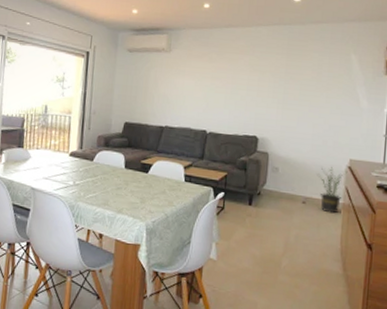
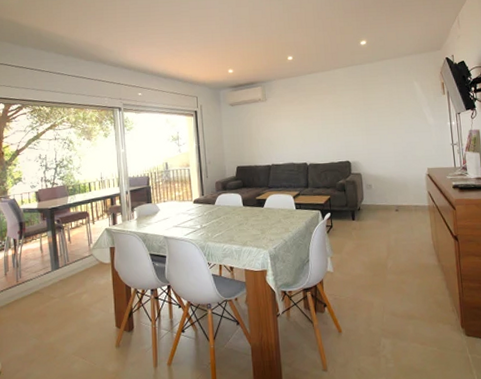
potted plant: present [317,167,347,214] -> none [403,177,427,216]

